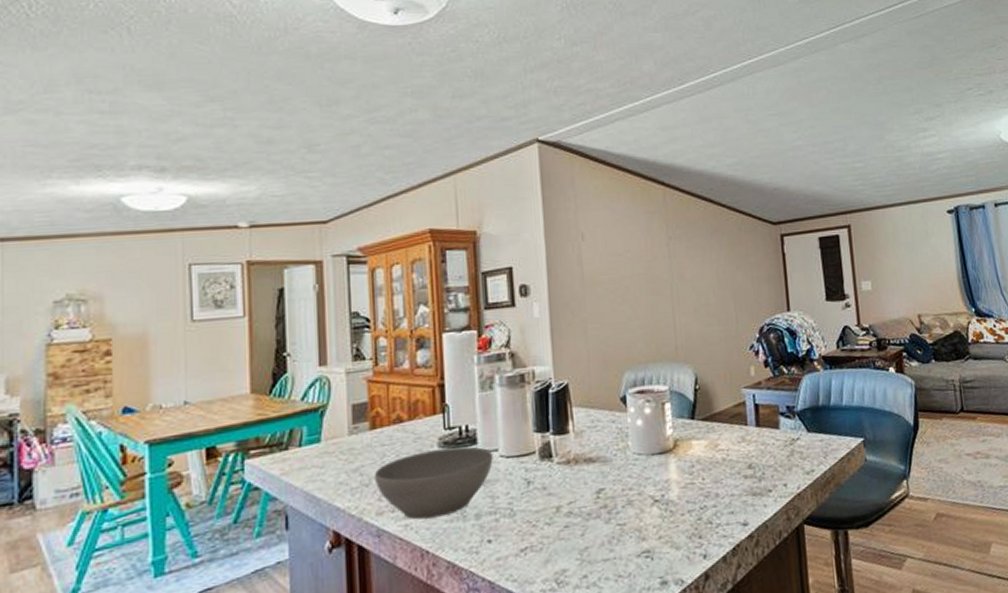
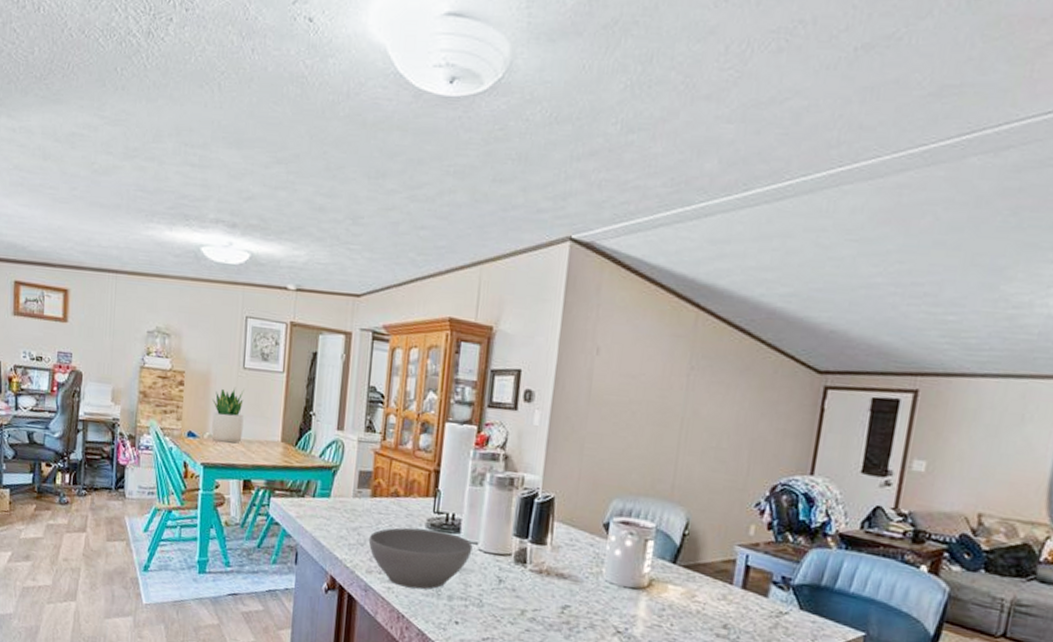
planter: none [154,344,199,413] -> present [211,388,244,444]

